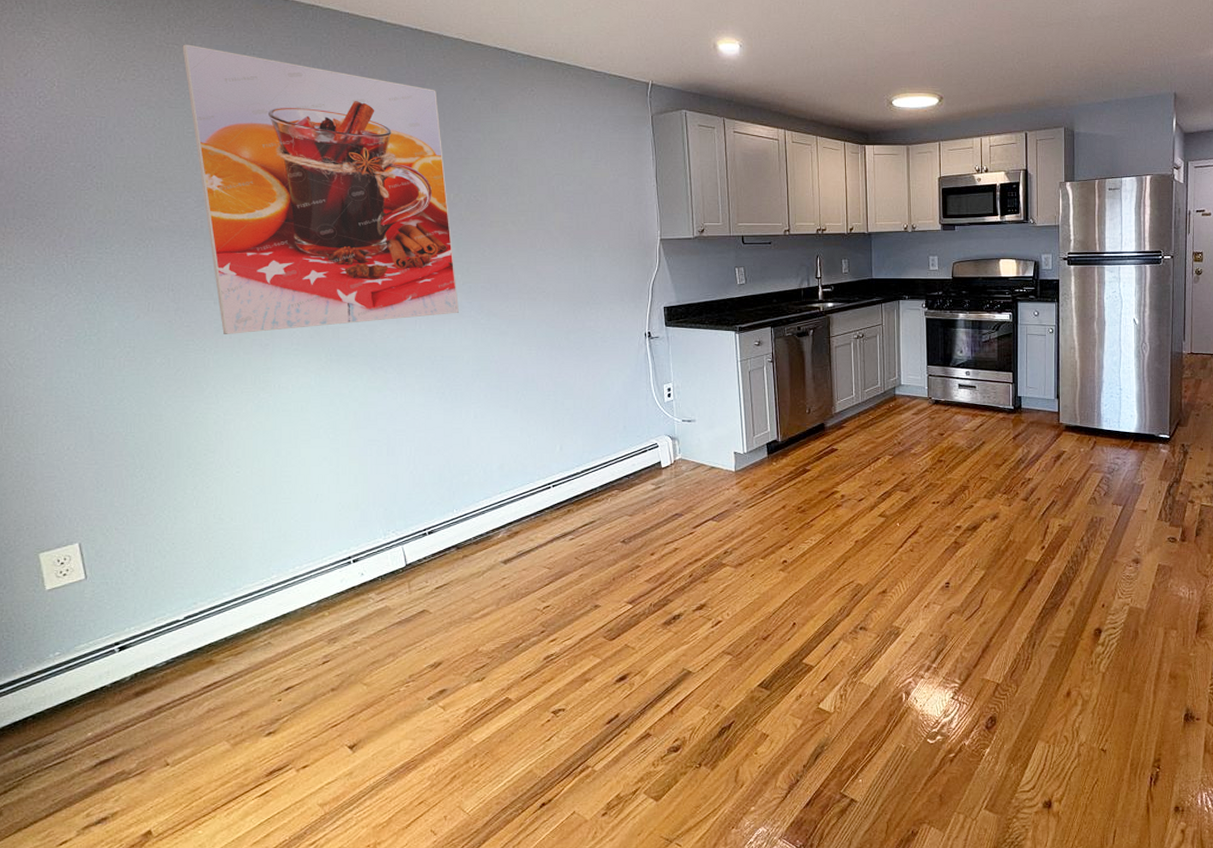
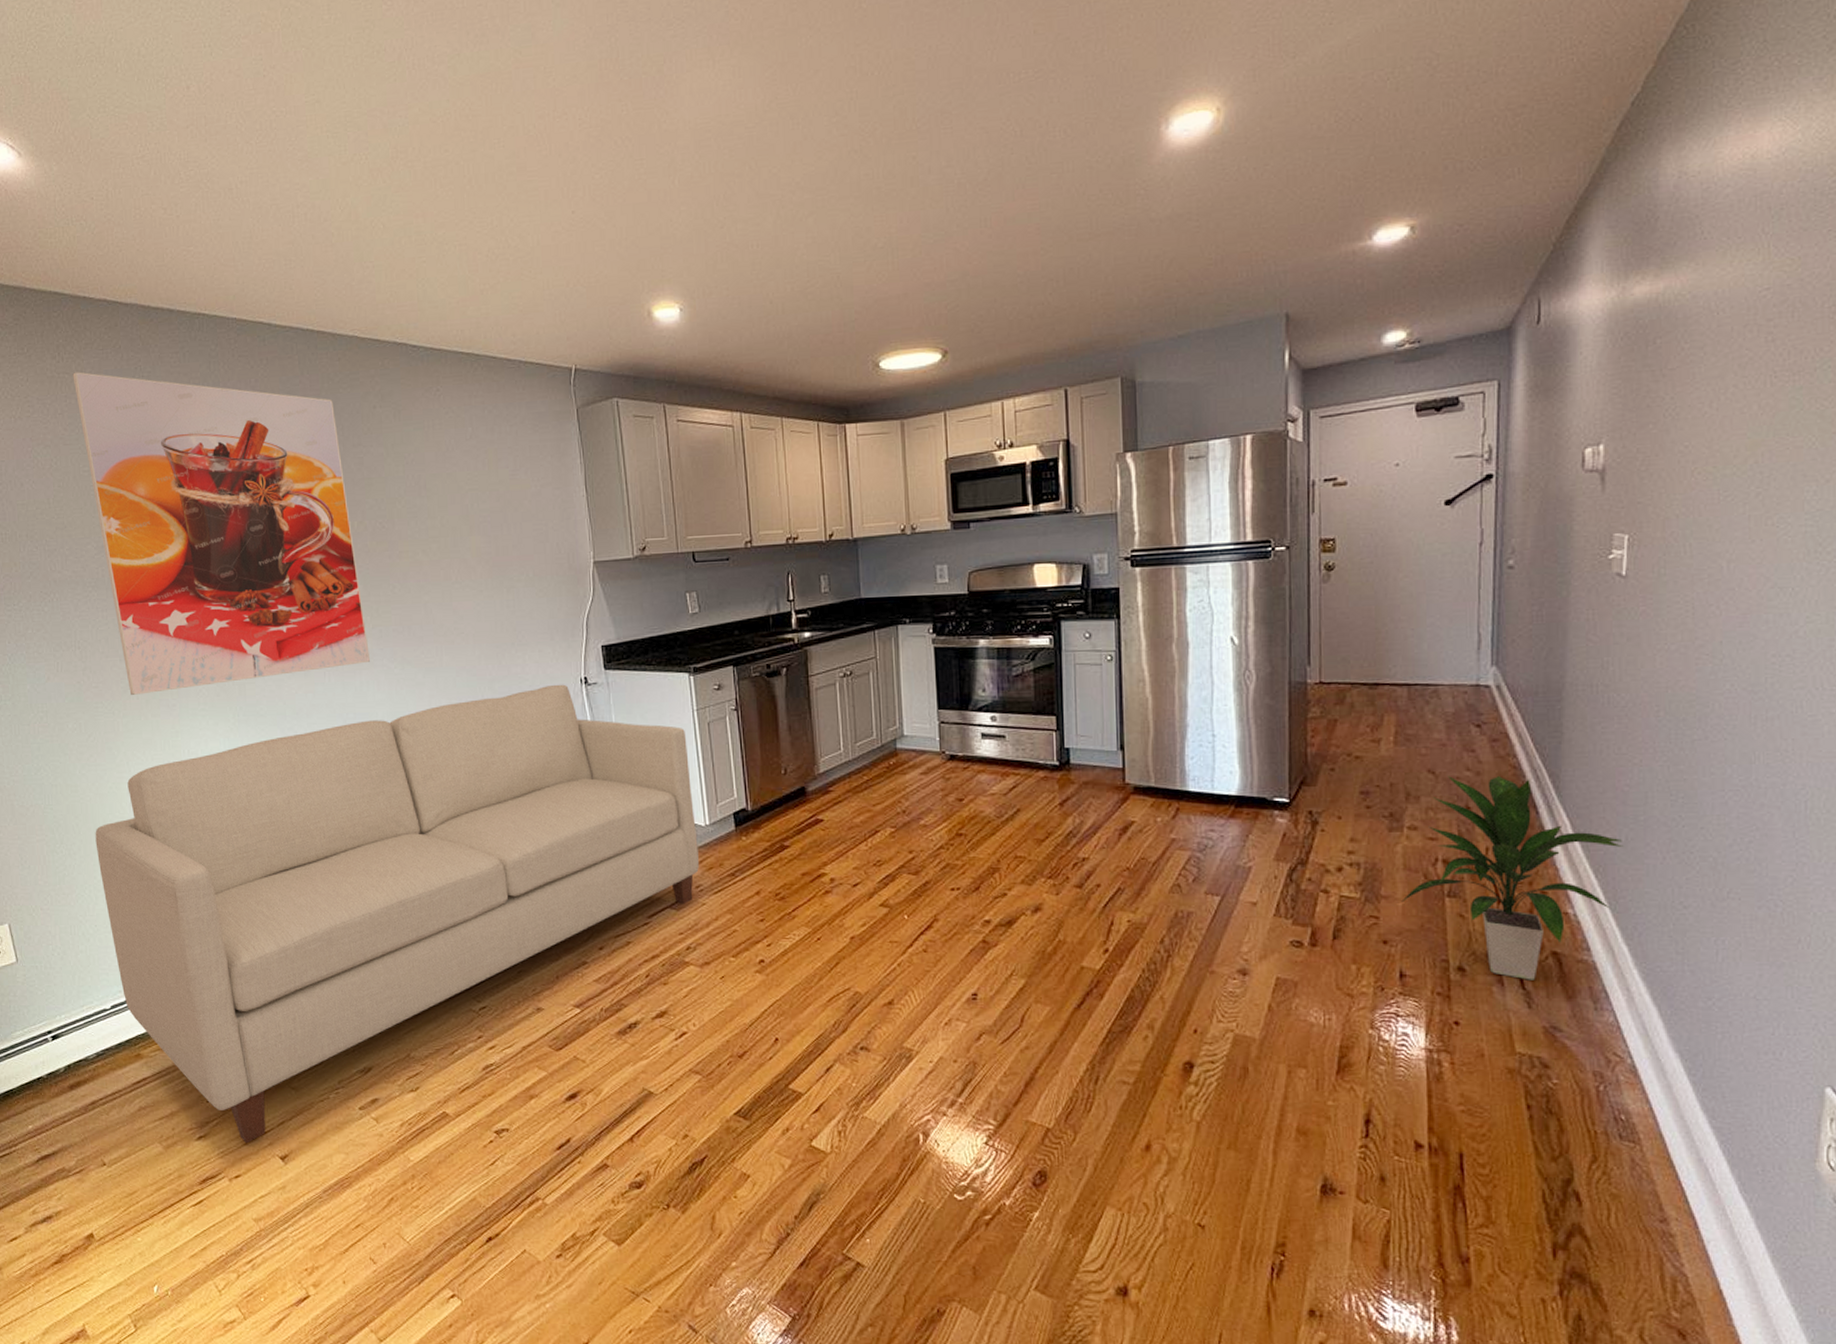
sofa: none [178,337,737,736] -> present [95,684,699,1144]

